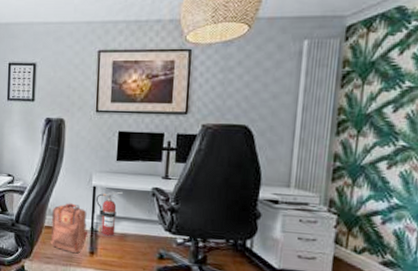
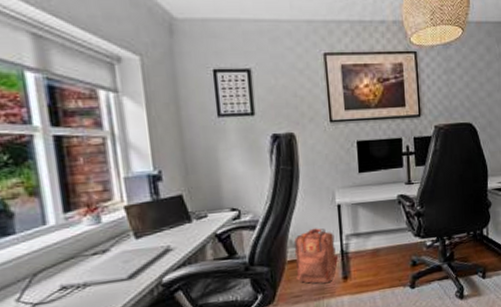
fire extinguisher: present [96,191,123,237] -> none [342,204,369,257]

